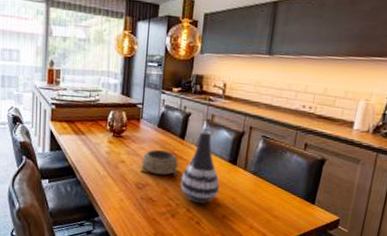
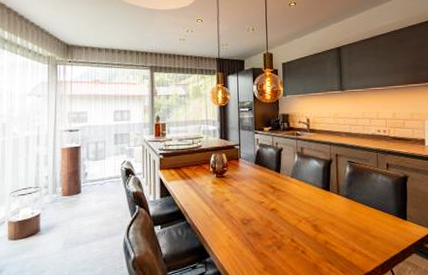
decorative bowl: present [141,149,179,176] -> none [244,184,278,209]
vase: present [180,130,220,204] -> none [281,162,318,233]

